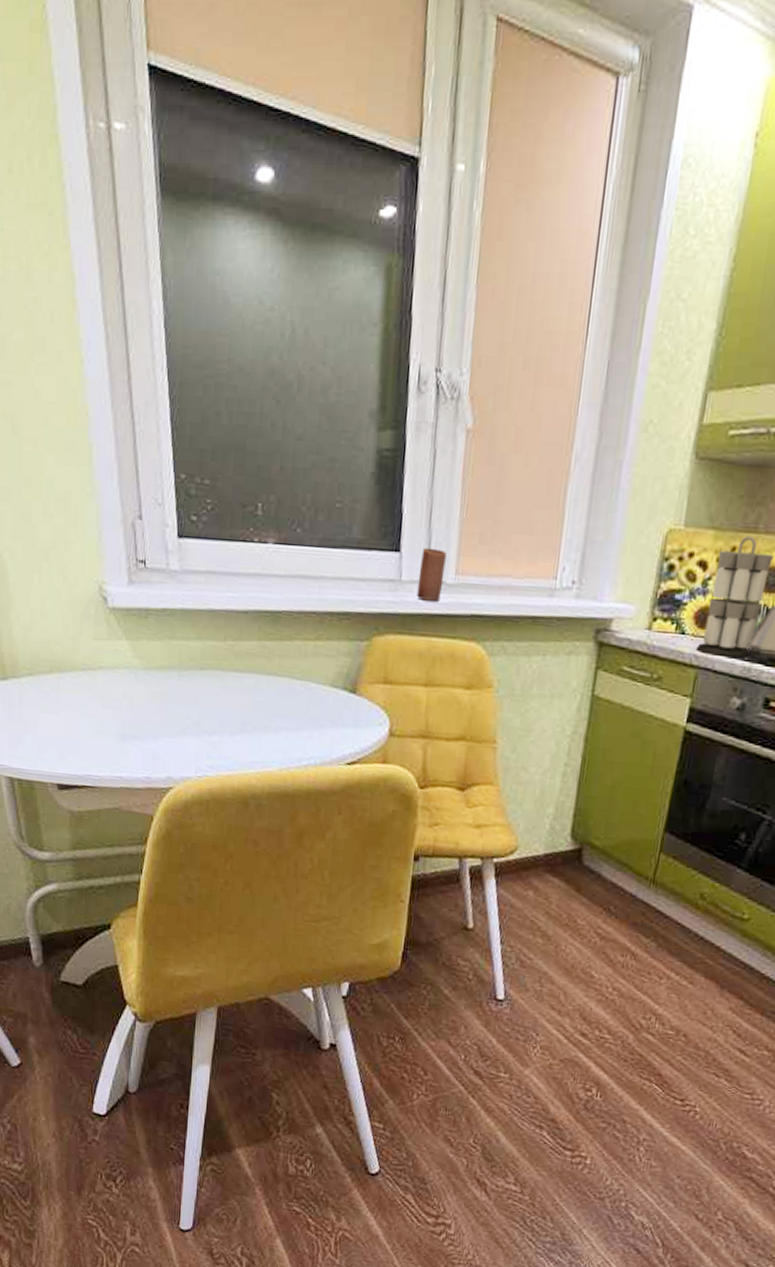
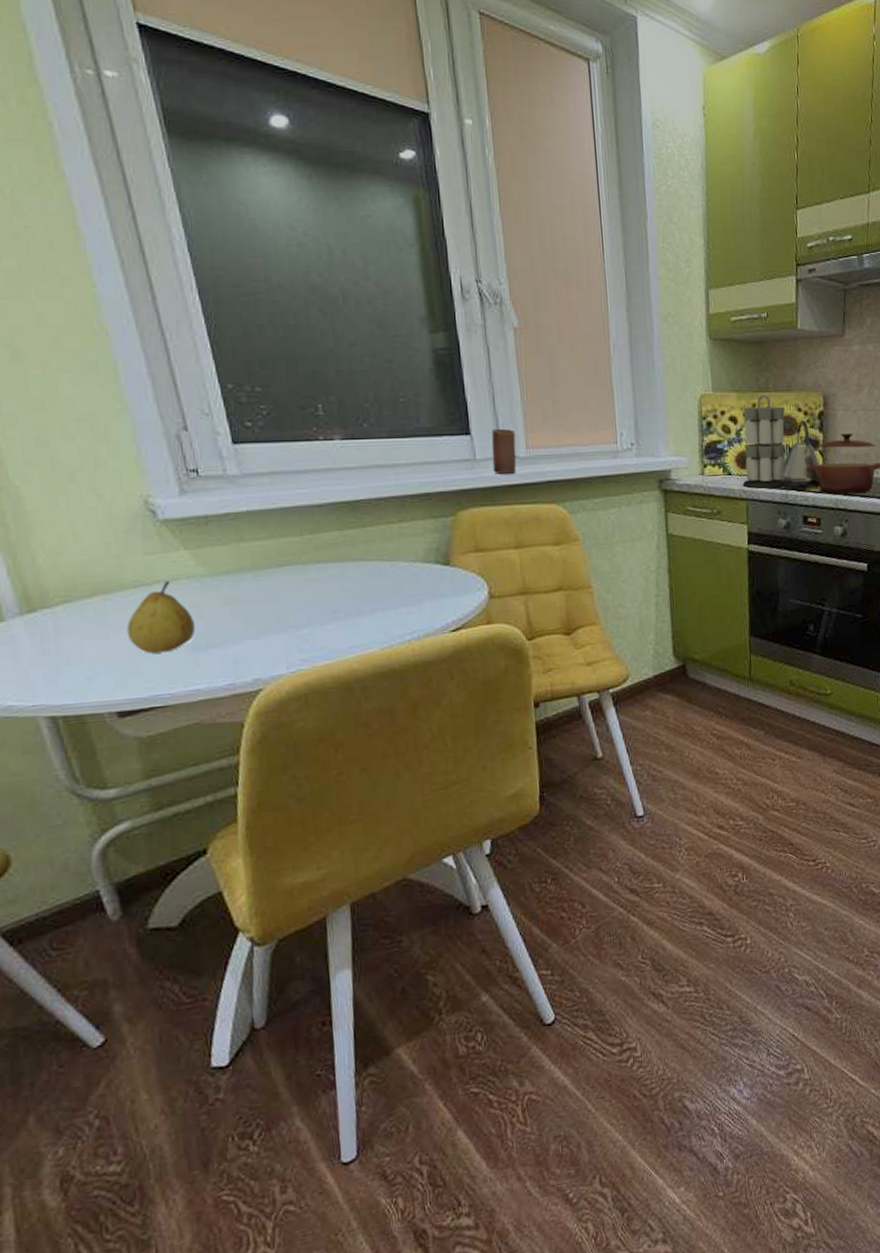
fruit: none [72,668,126,737] -> present [126,581,196,654]

